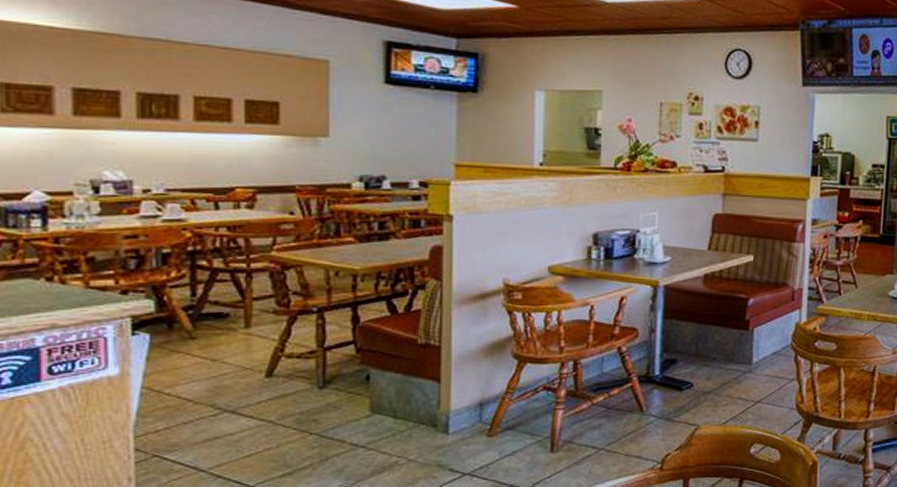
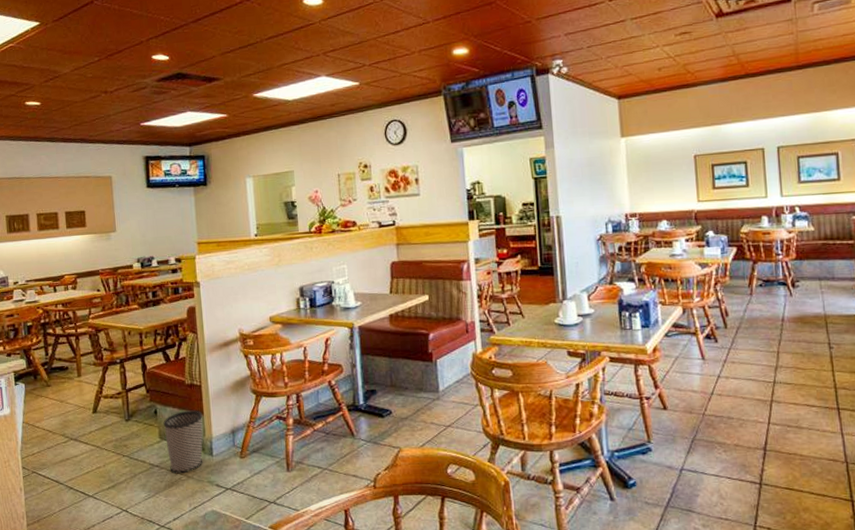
wastebasket: none [378,376,439,457] -> present [163,410,203,474]

